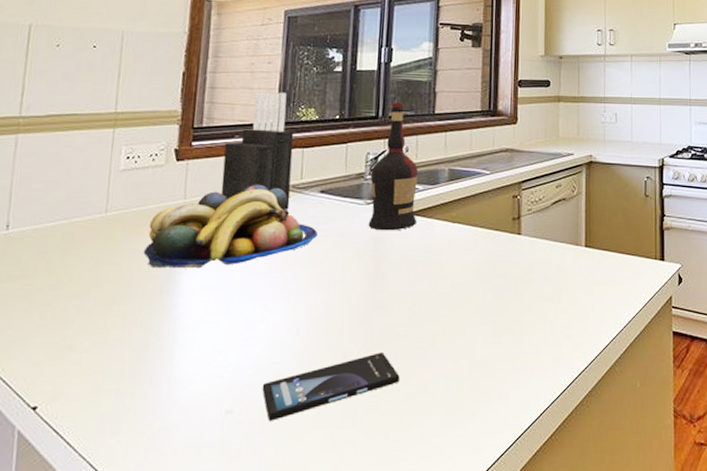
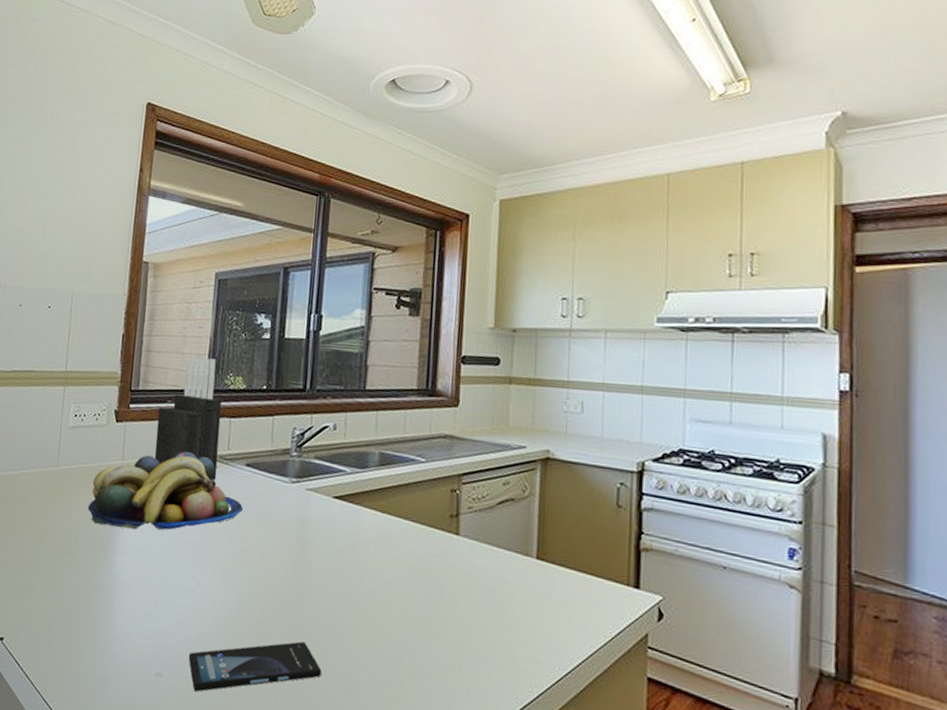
liquor: present [368,102,418,231] -> none [293,374,346,514]

